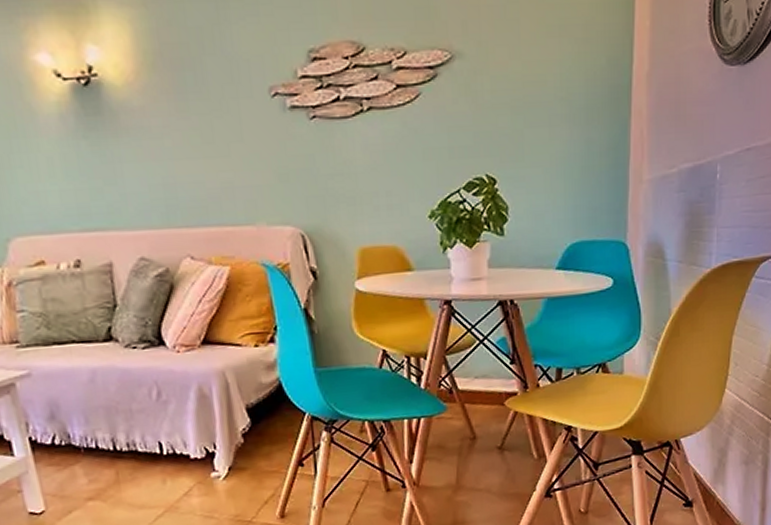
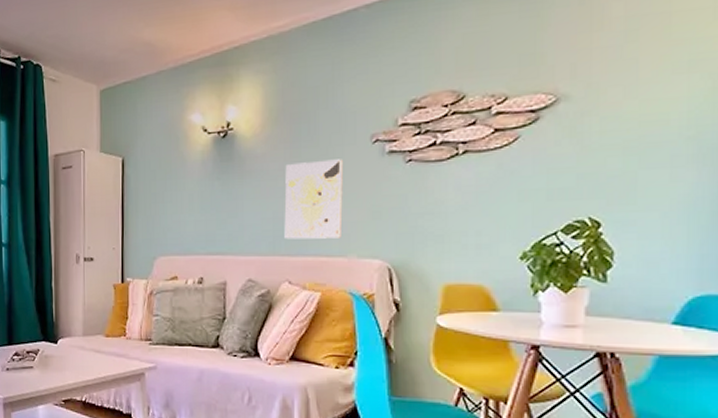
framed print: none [171,114,247,209] -> present [284,159,344,239]

